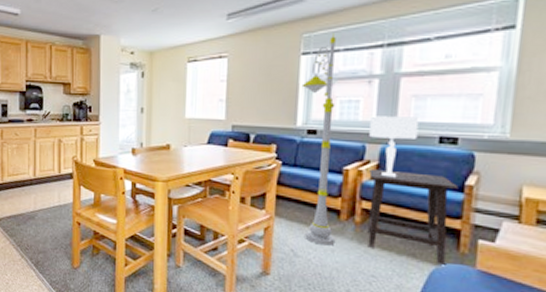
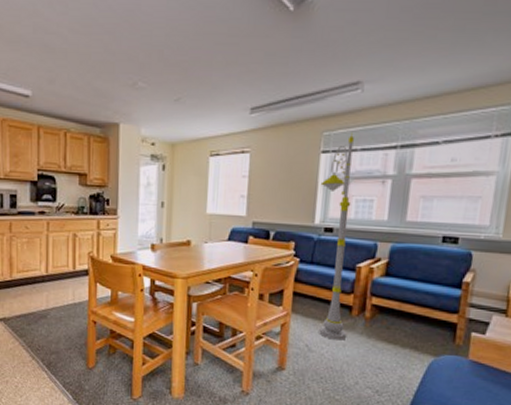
side table: present [367,169,459,265] -> none [376,266,457,356]
table lamp: present [369,116,419,178] -> none [381,215,426,275]

